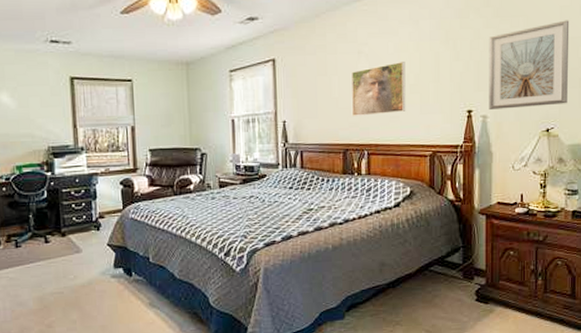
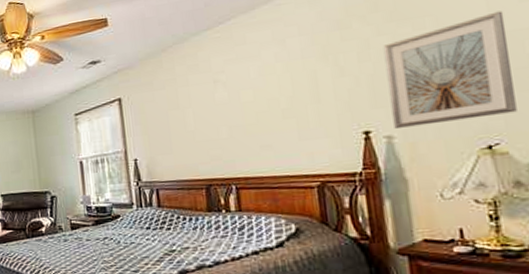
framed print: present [351,62,406,116] -> none [208,85,280,149]

